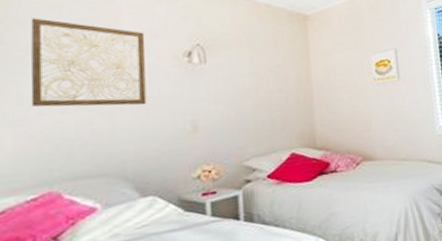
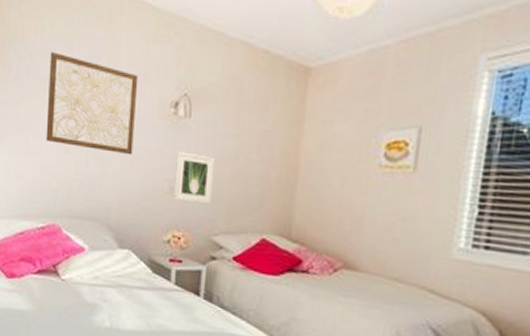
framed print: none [196,93,238,138] -> present [172,151,216,205]

